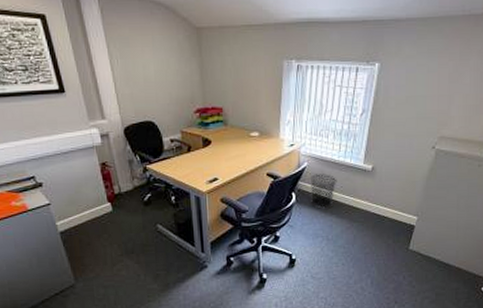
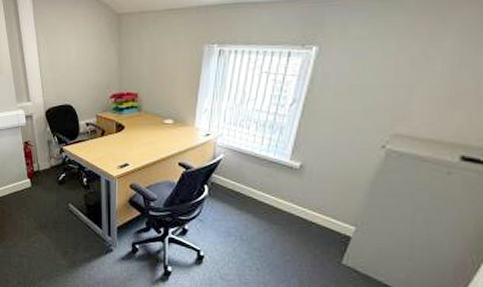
waste bin: present [309,174,337,209] -> none [224,167,257,206]

